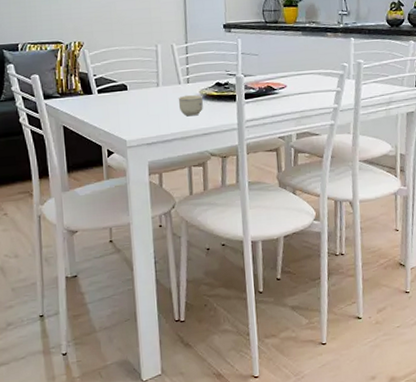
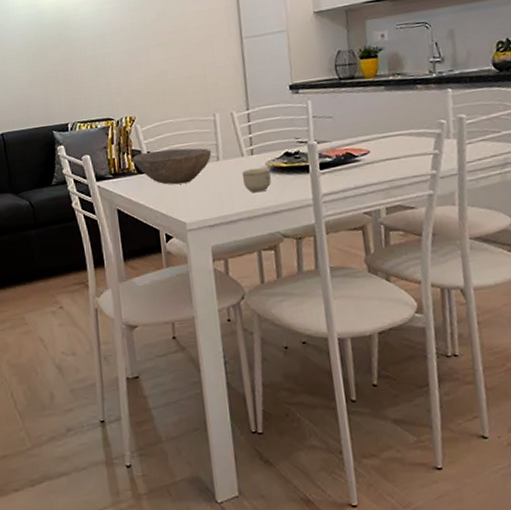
bowl: none [79,73,153,106] -> present [132,148,212,185]

